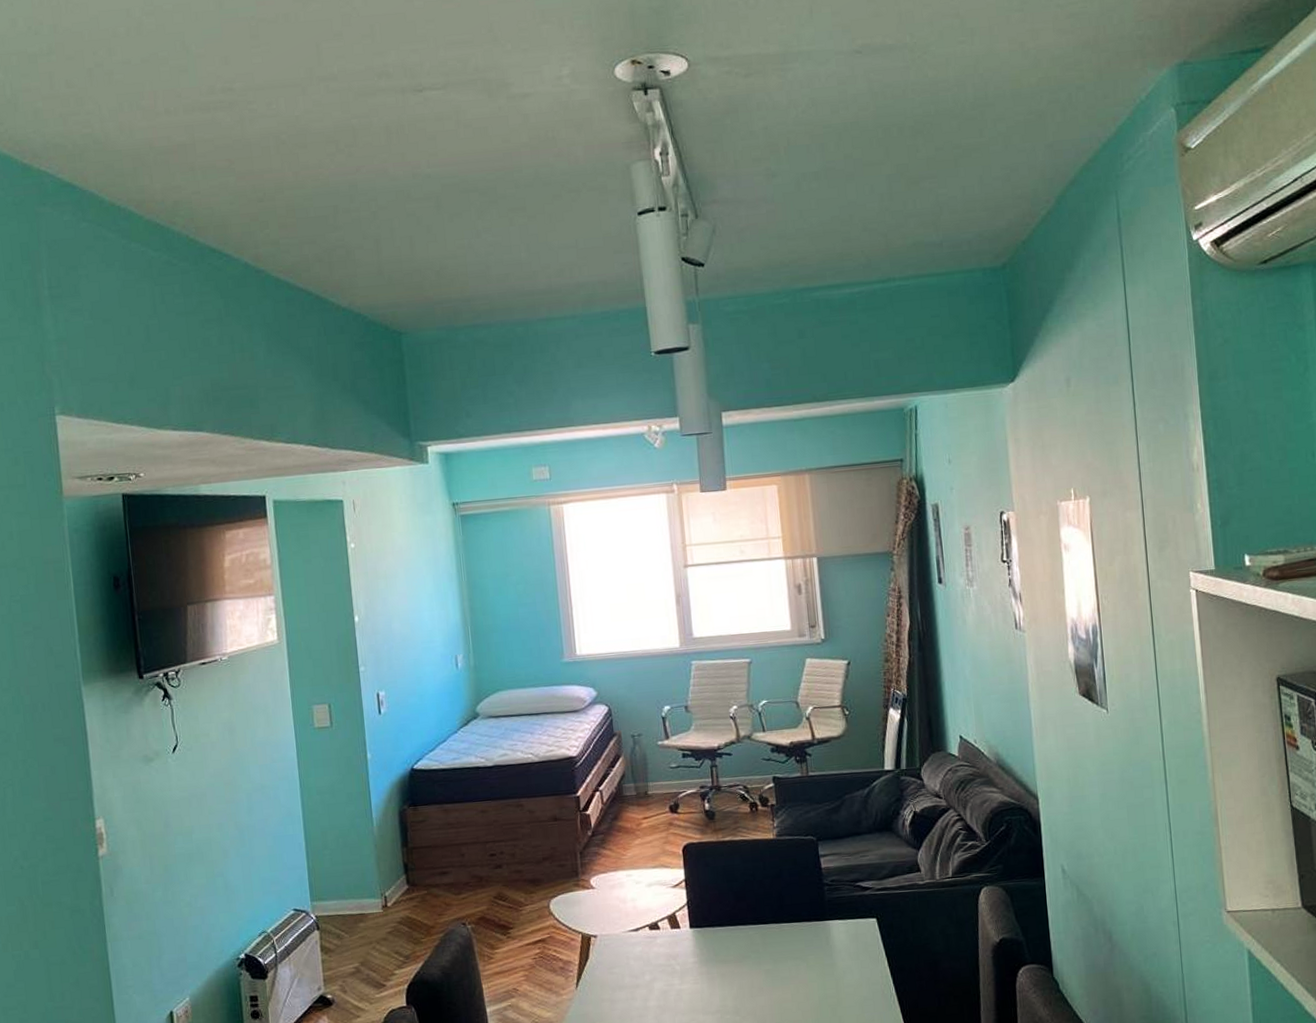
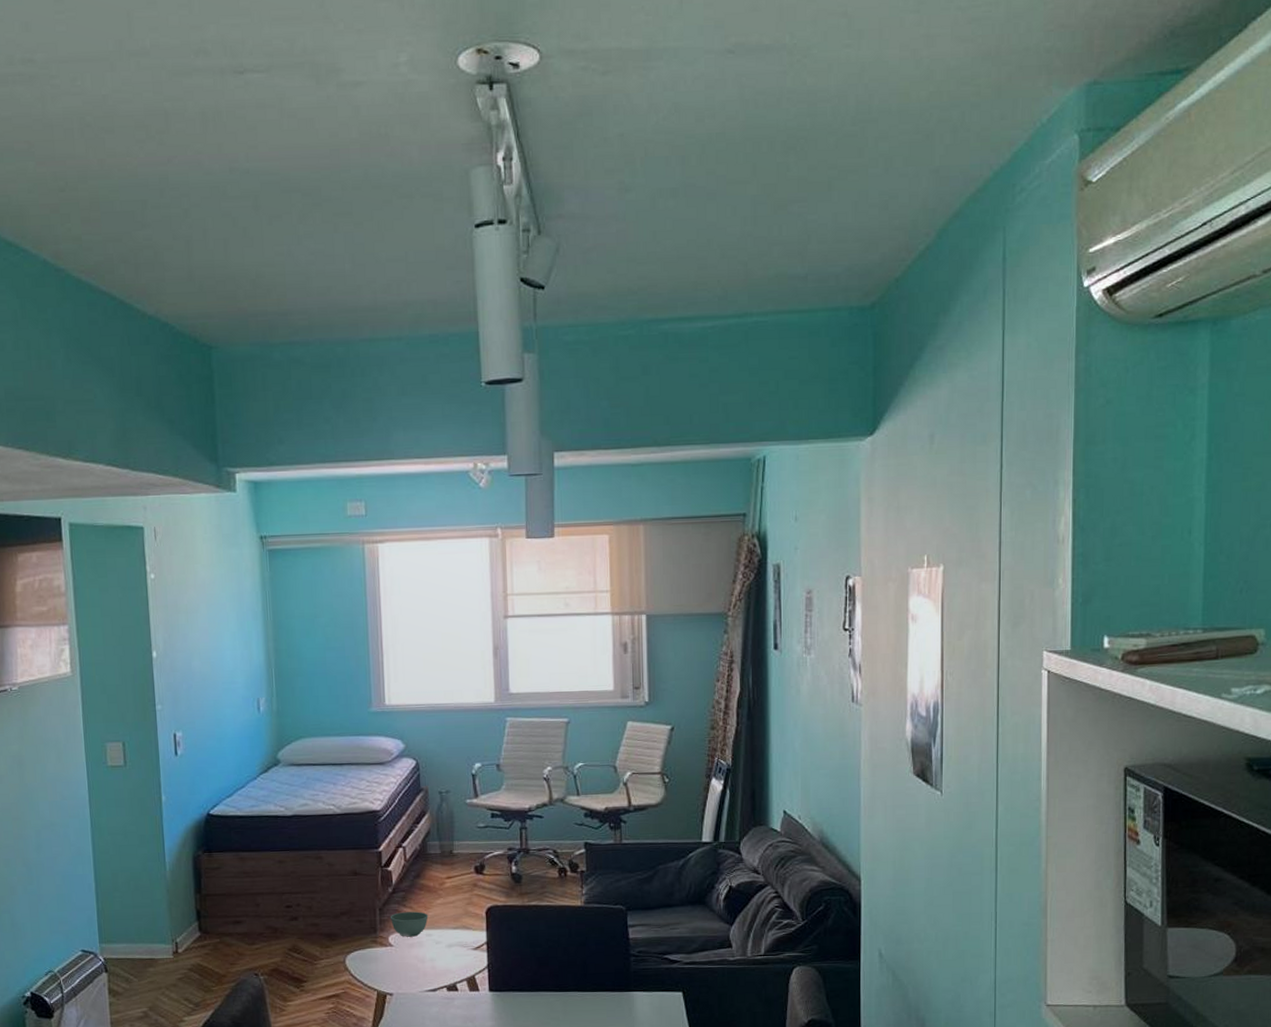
soup bowl: none [590,853,628,879] -> present [390,911,428,937]

